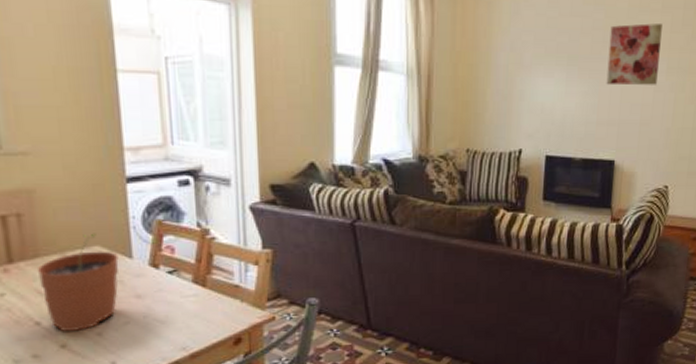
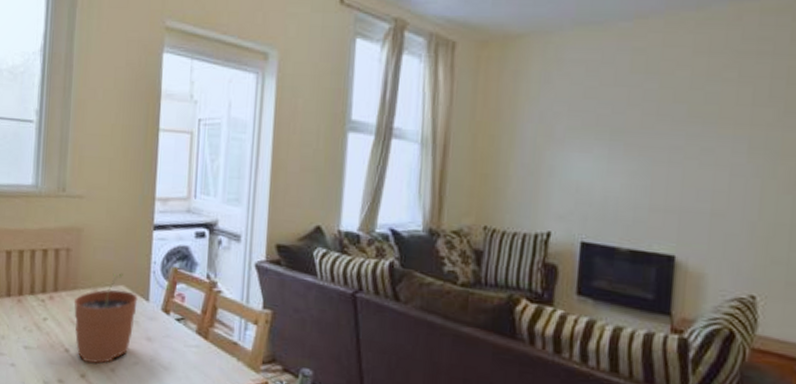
wall art: present [606,23,662,86] -> none [662,95,740,168]

